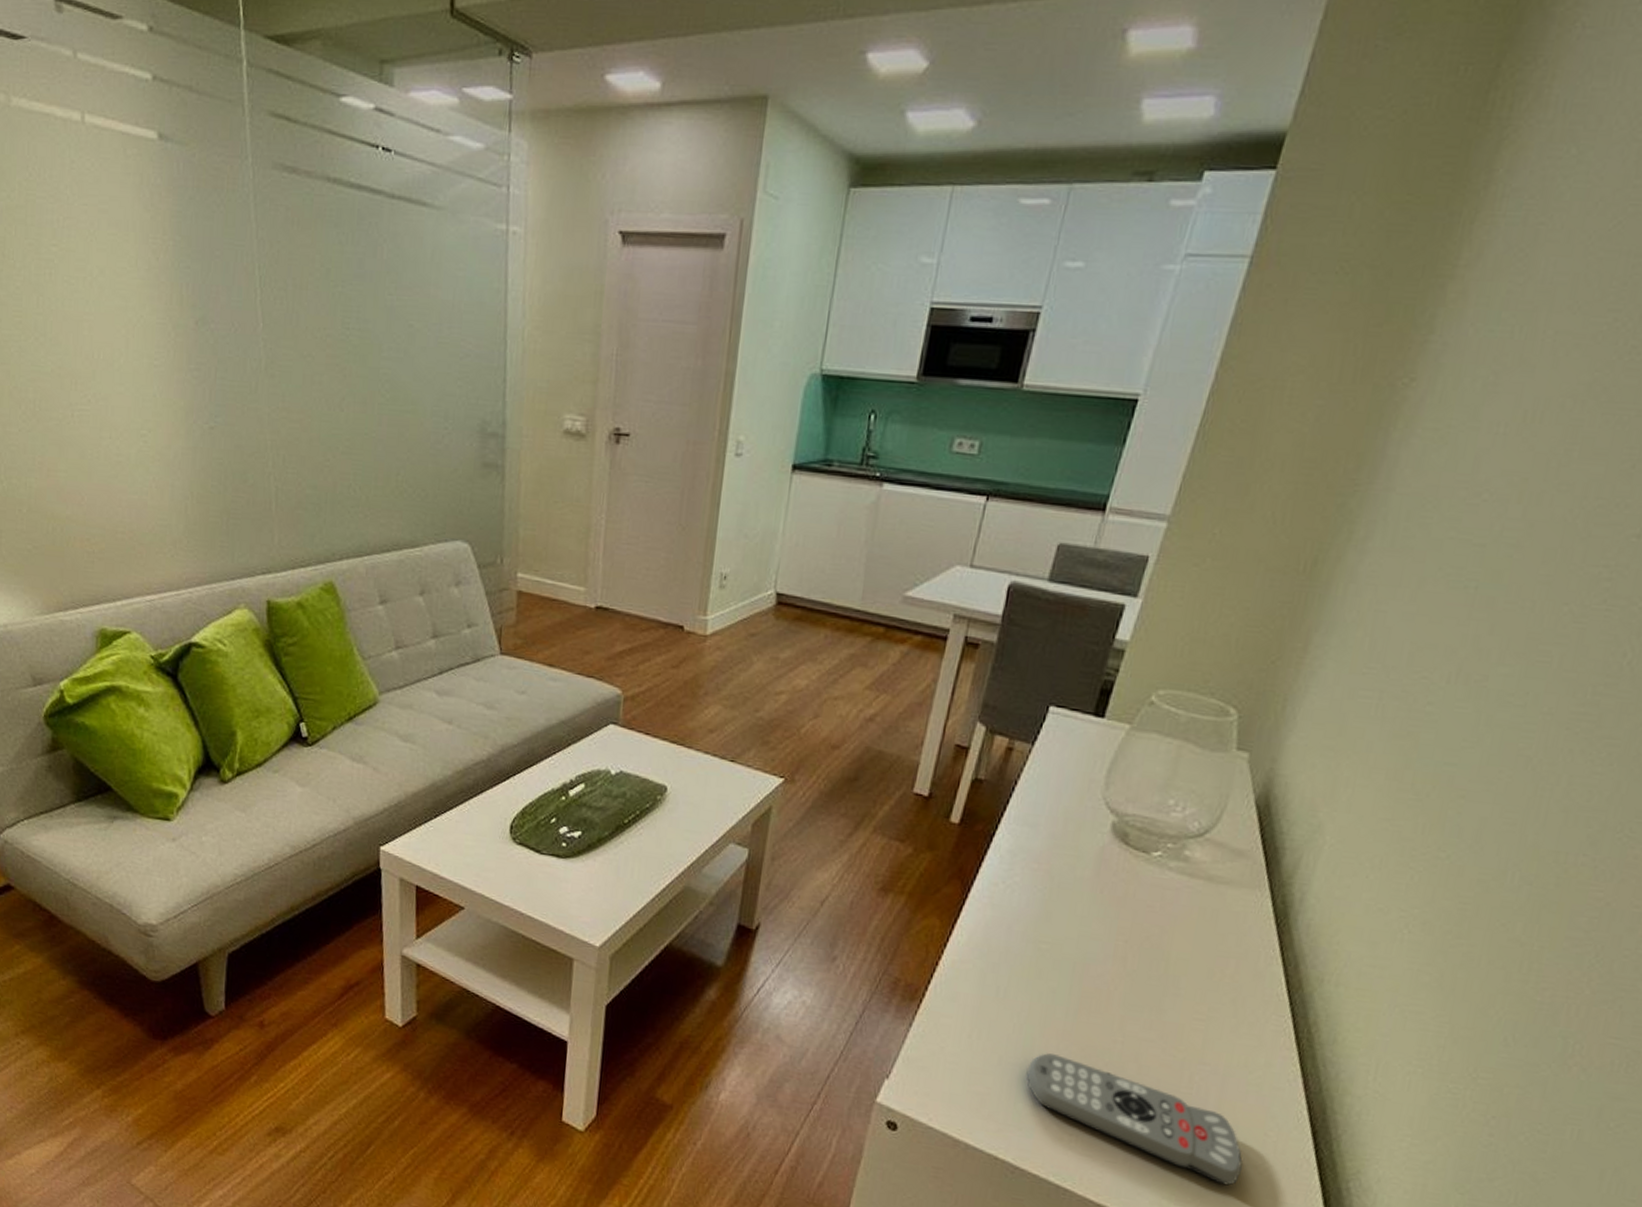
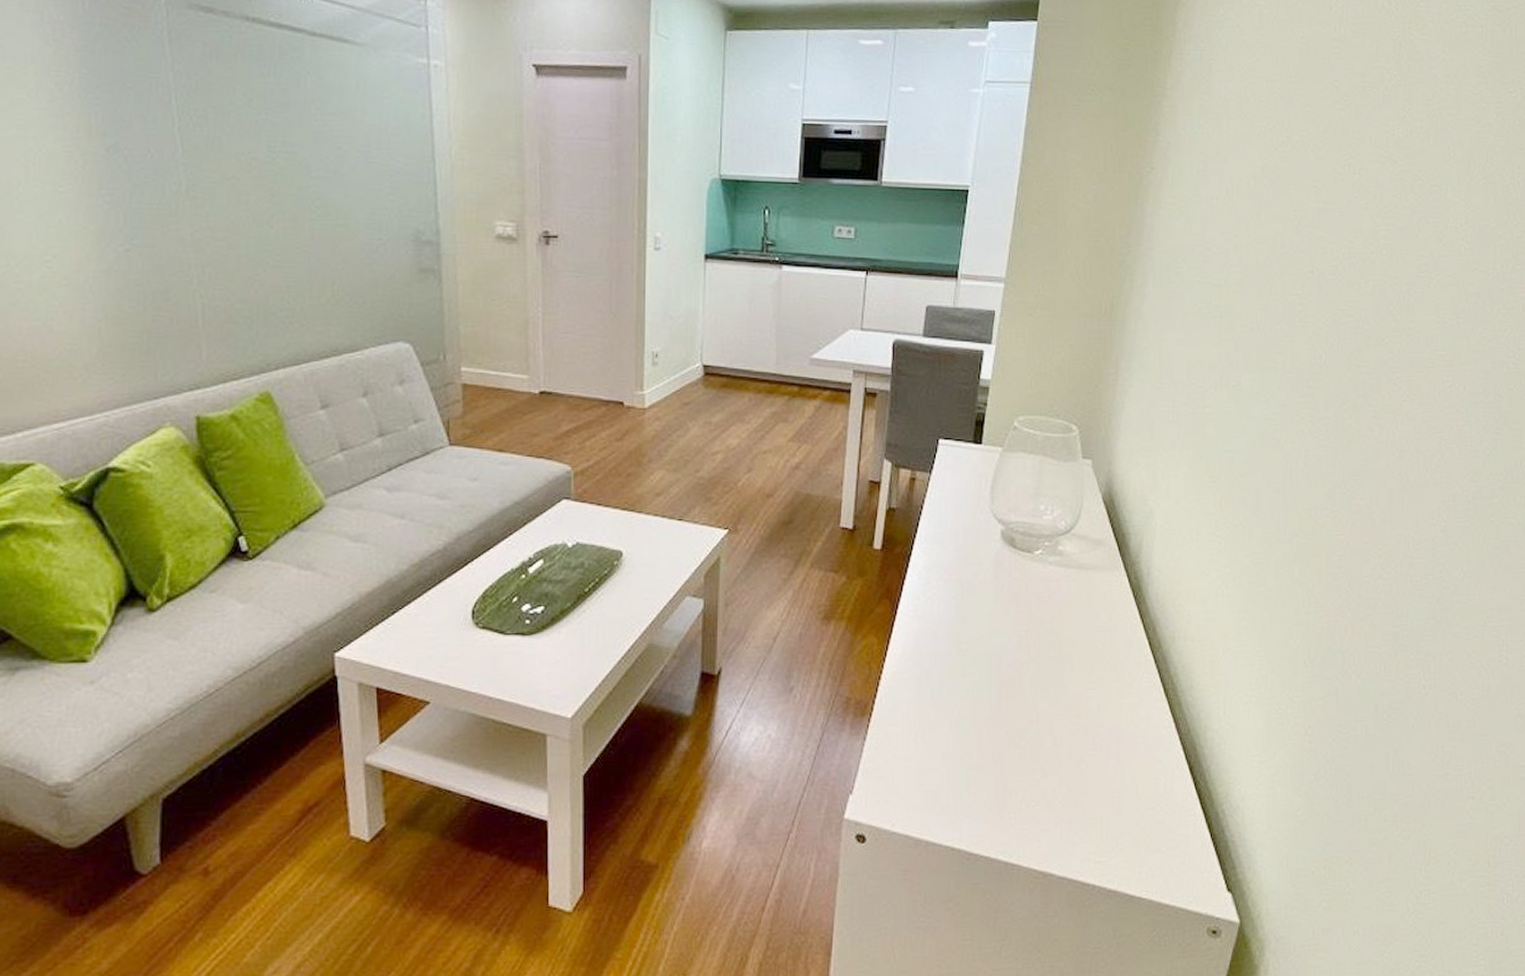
remote control: present [1026,1053,1244,1186] -> none [966,742,1145,830]

